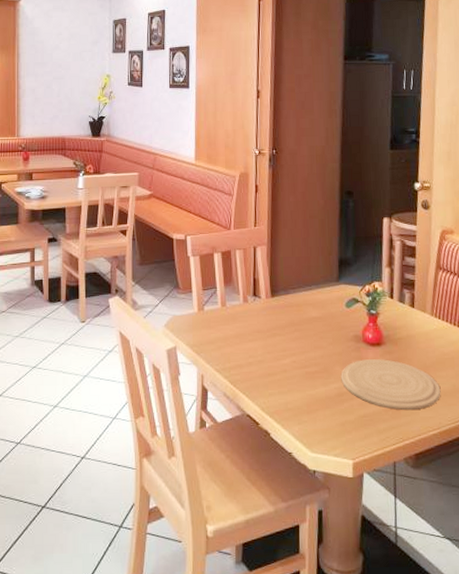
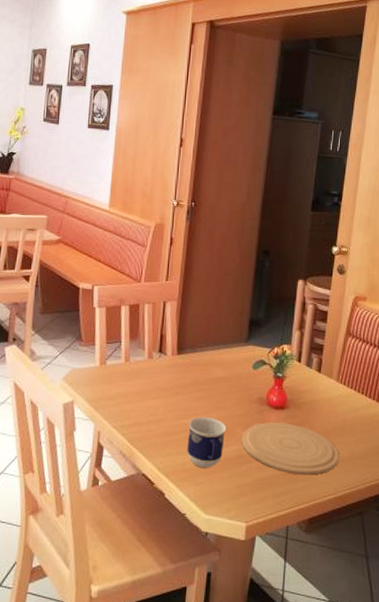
cup: none [288,356,325,407] -> present [187,416,226,468]

